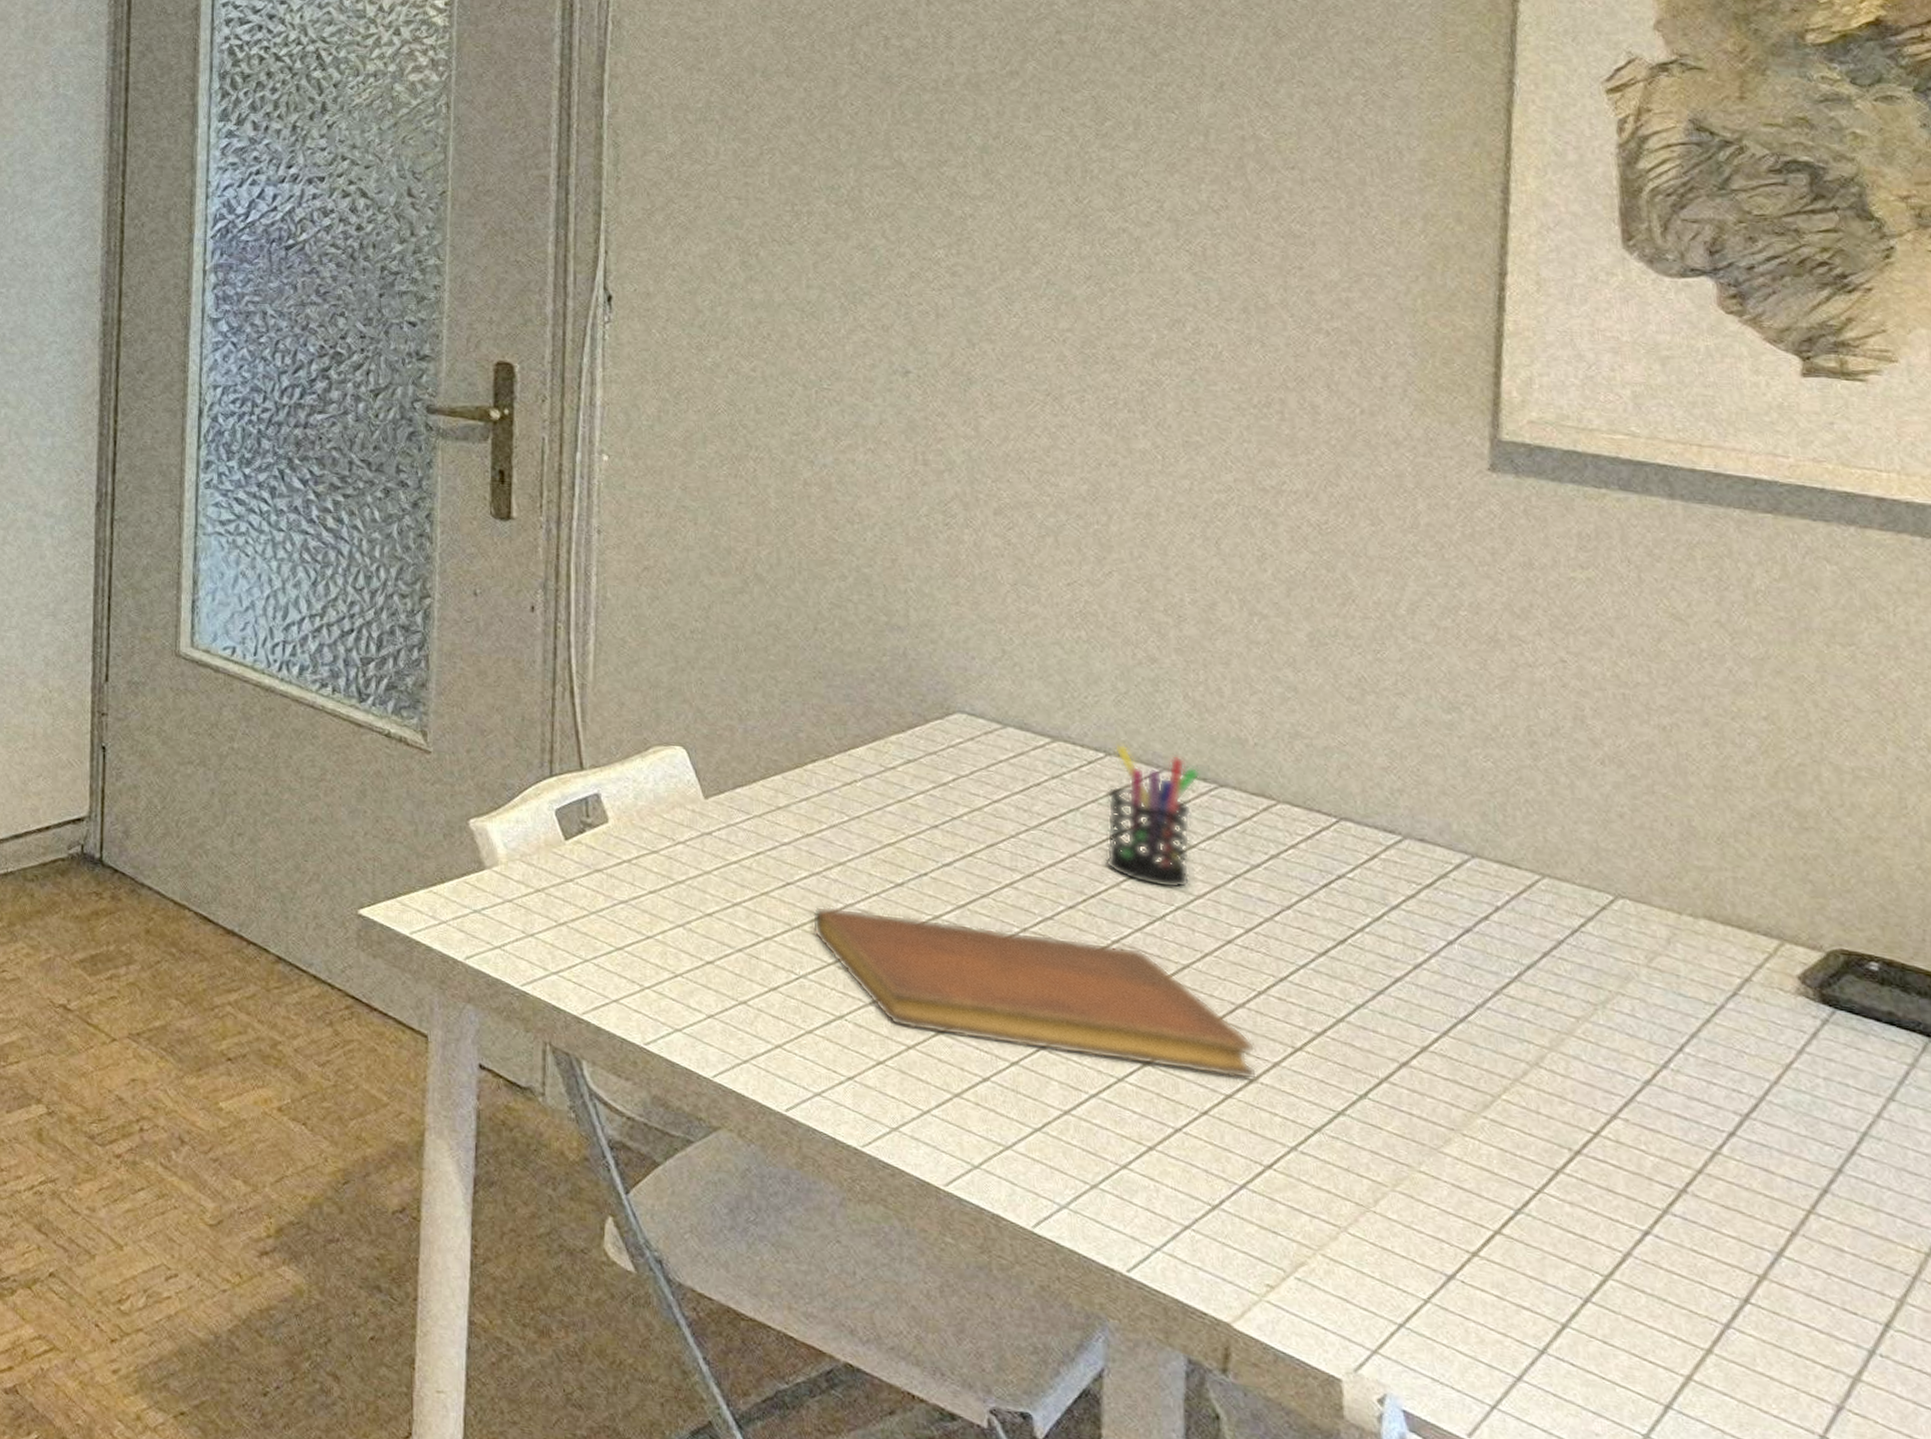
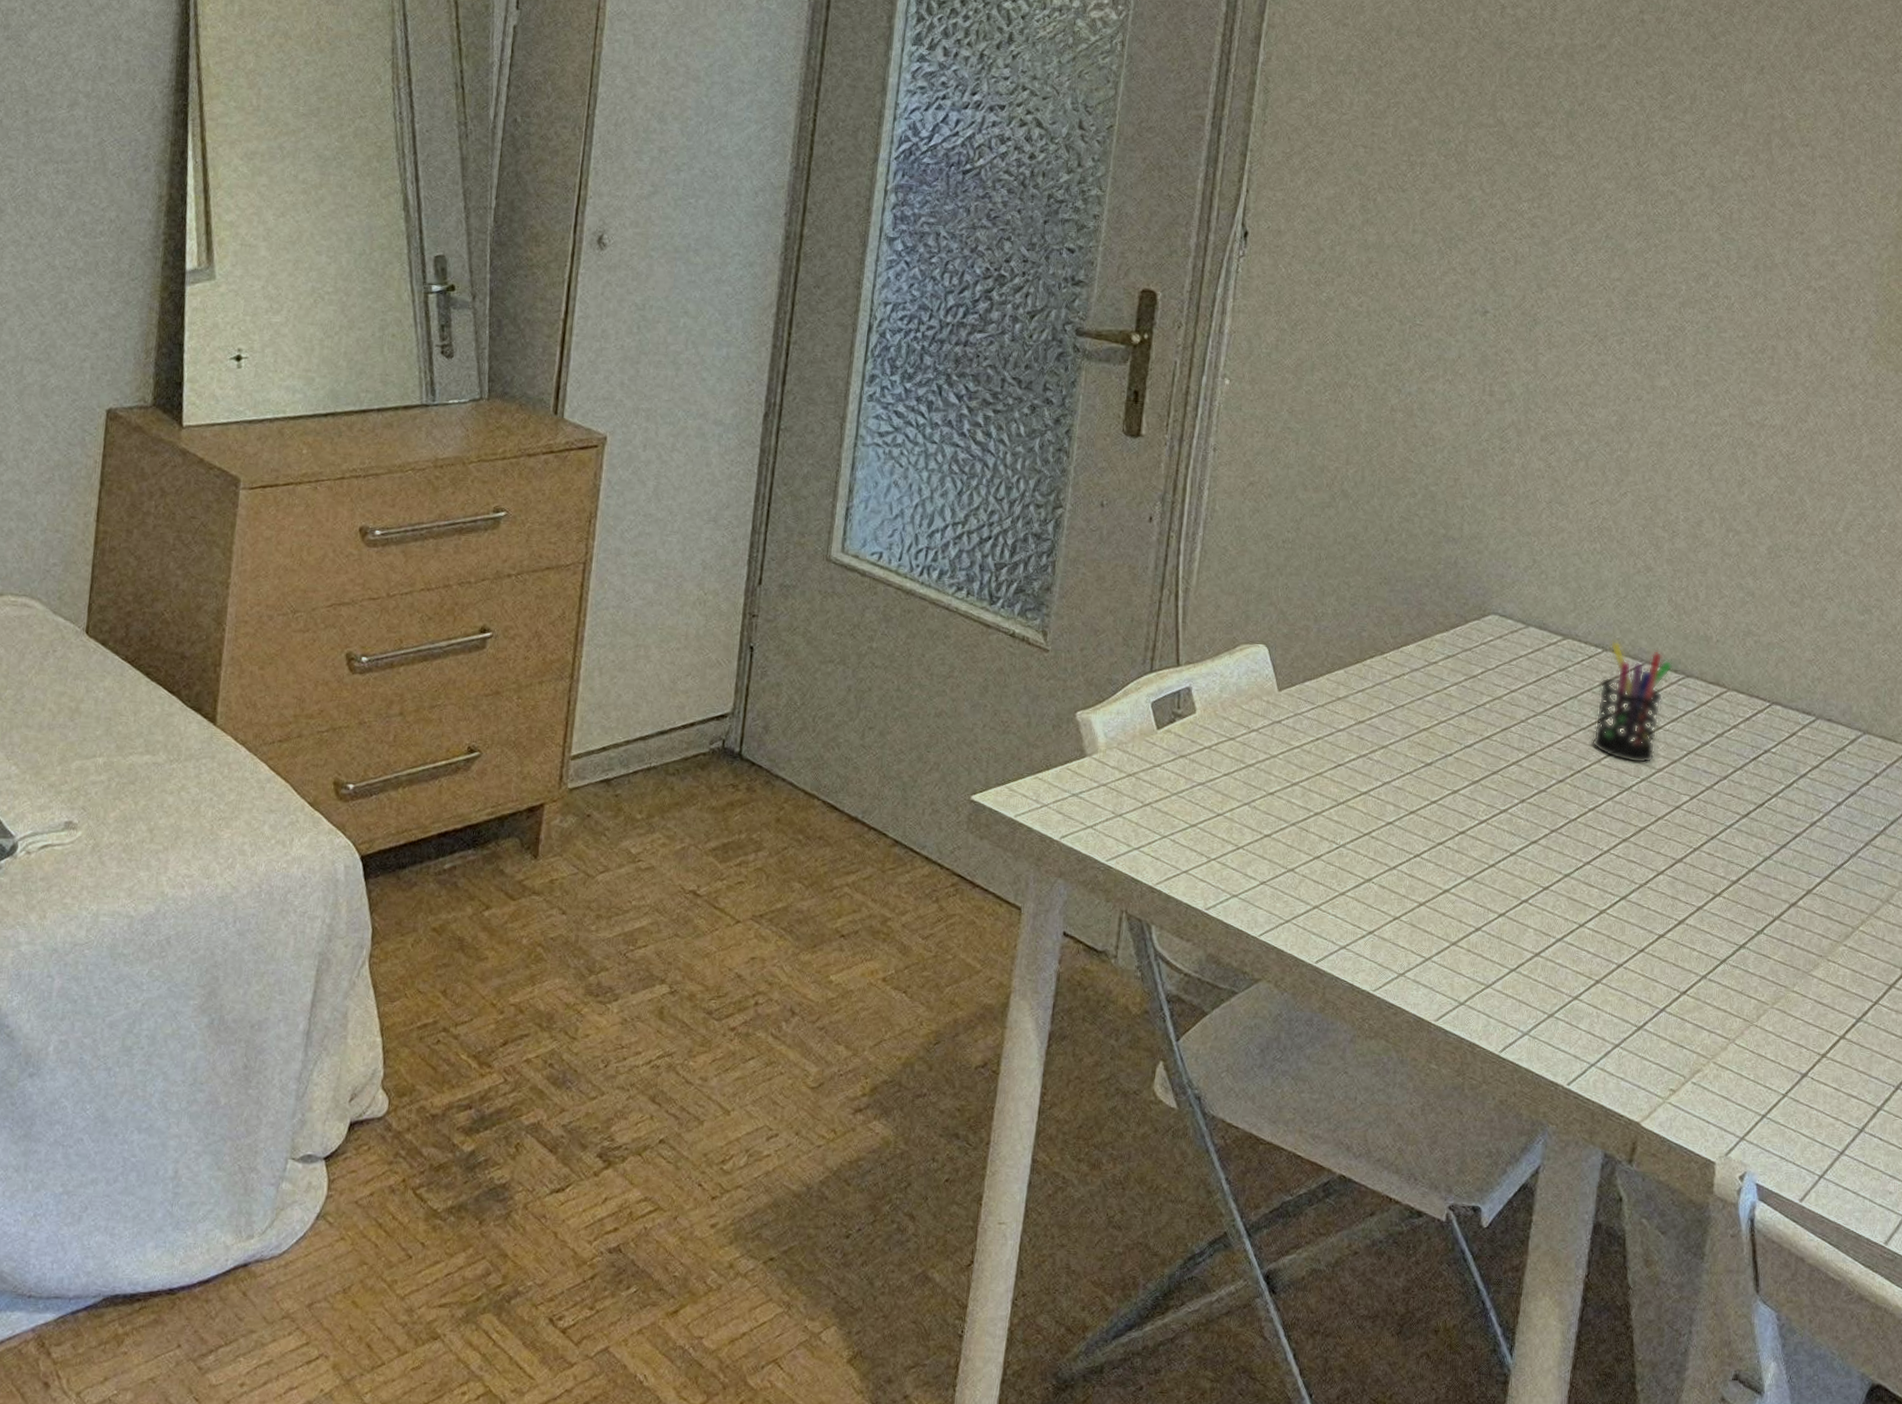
notebook: present [811,905,1258,1080] -> none [1354,783,1686,922]

